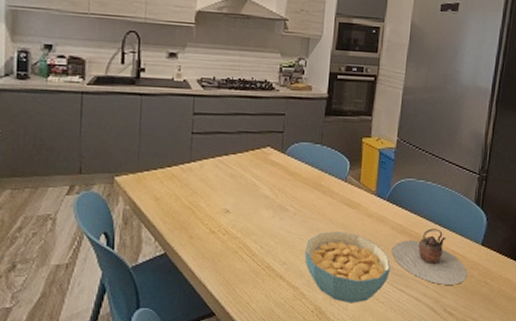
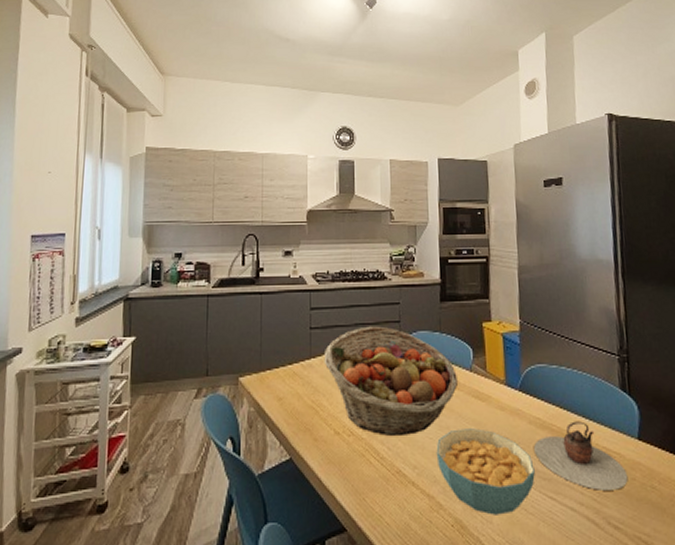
fruit basket: none [204,134,333,236] -> present [323,326,459,436]

